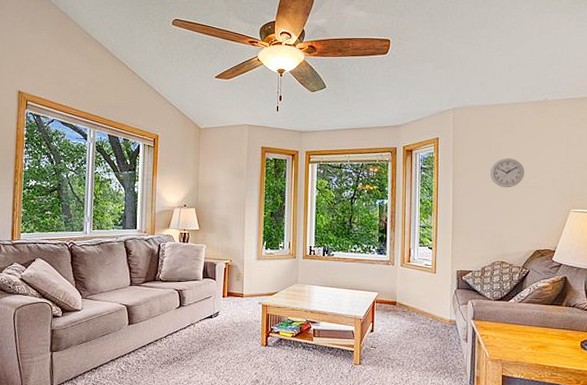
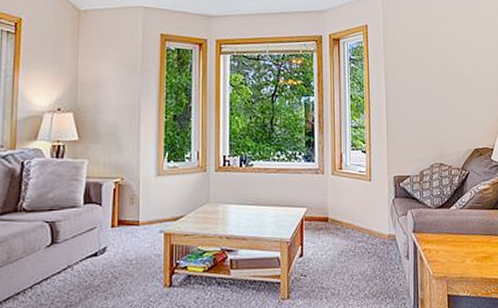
wall clock: present [490,158,524,188] -> none [423,48,458,81]

